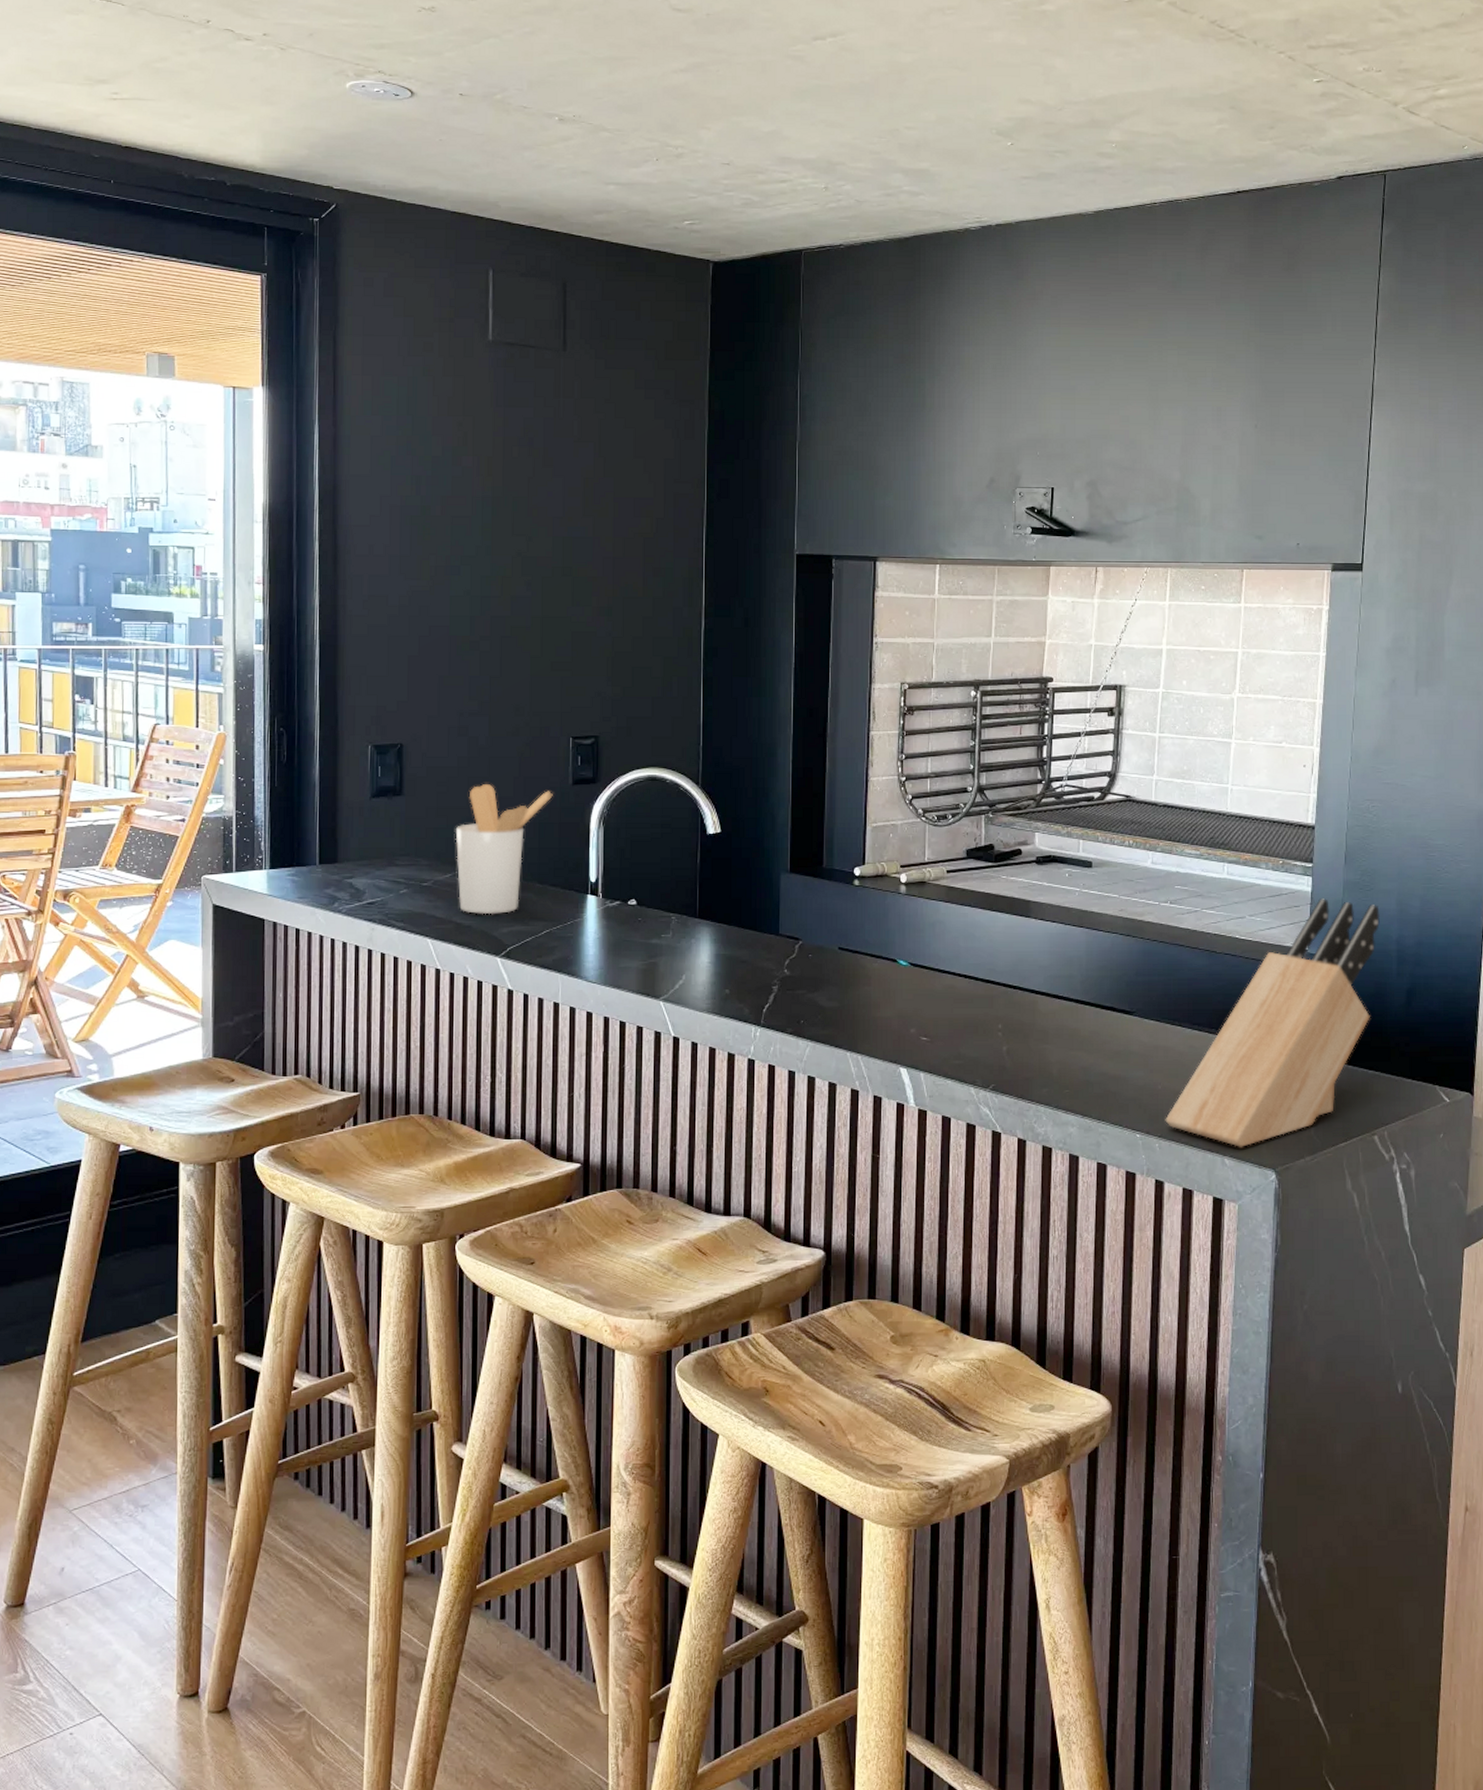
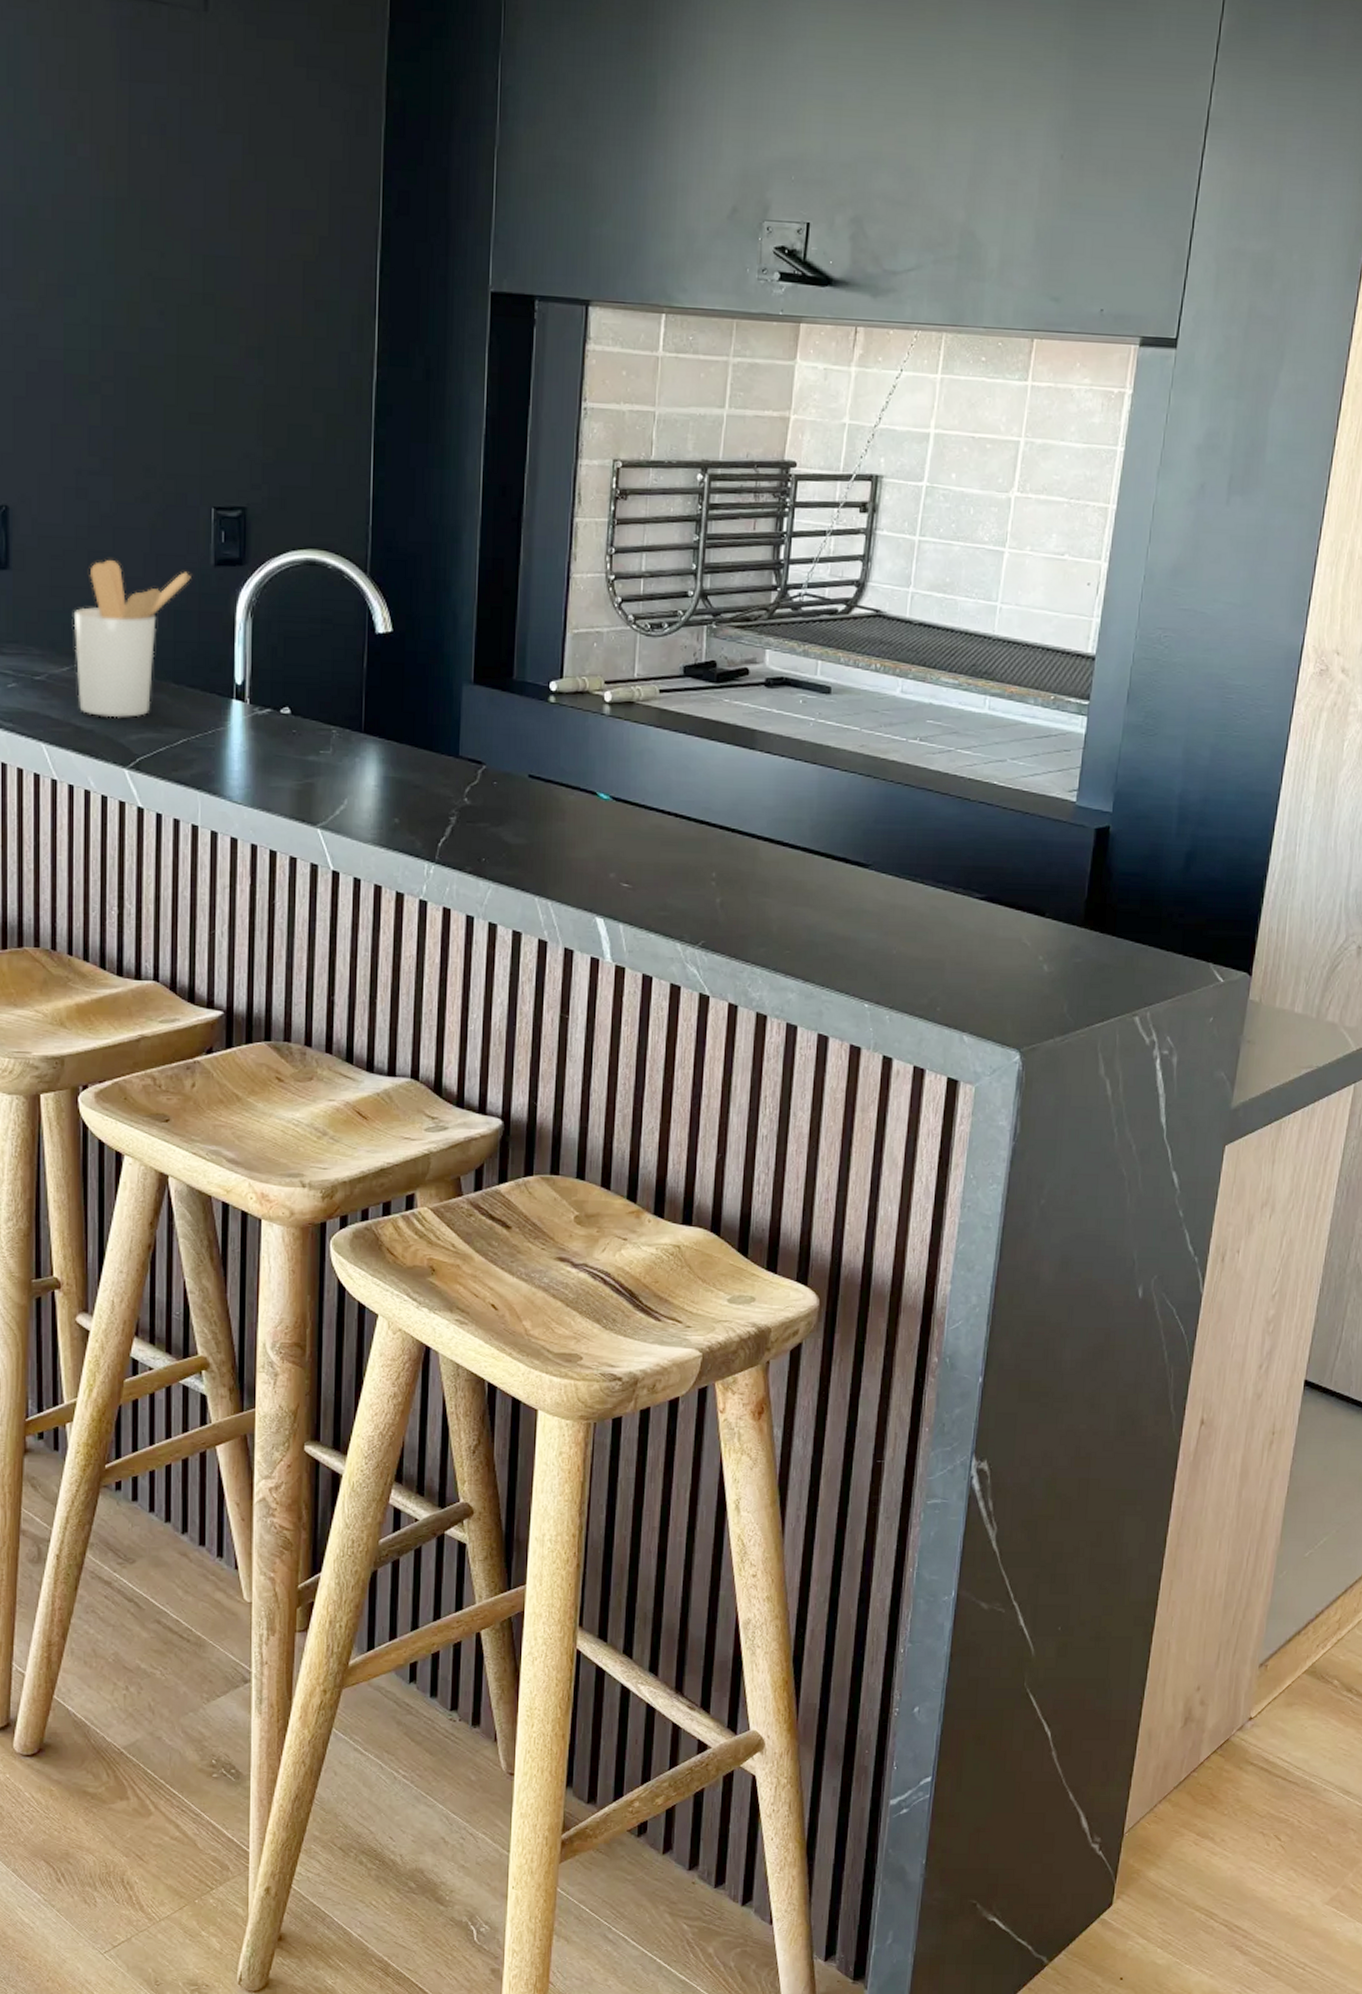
knife block: present [1165,898,1380,1149] -> none [898,742,1163,1025]

